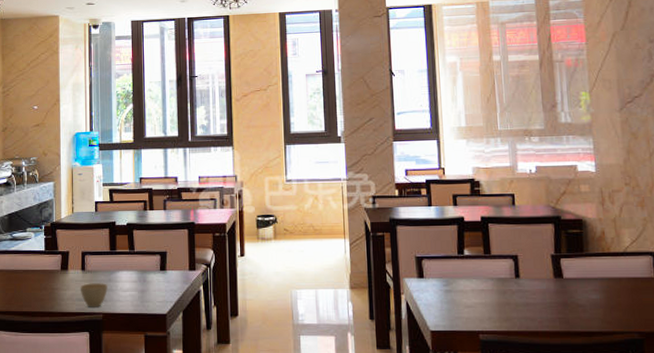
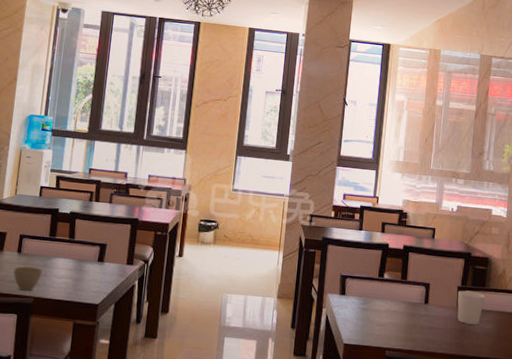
dixie cup: none [552,258,586,296] -> present [457,290,486,325]

